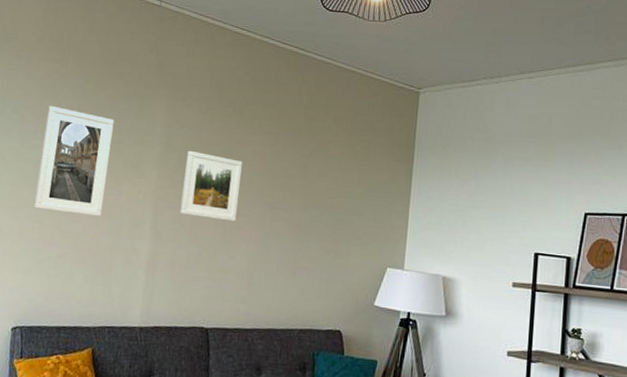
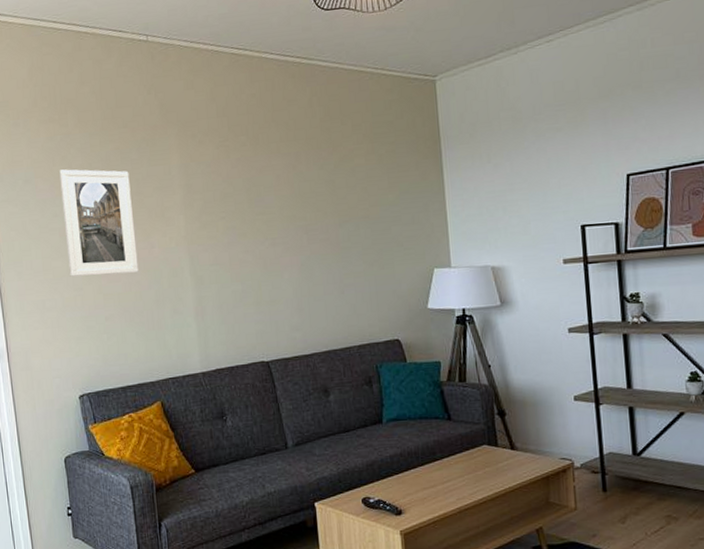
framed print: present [179,150,242,222] -> none [210,187,274,255]

